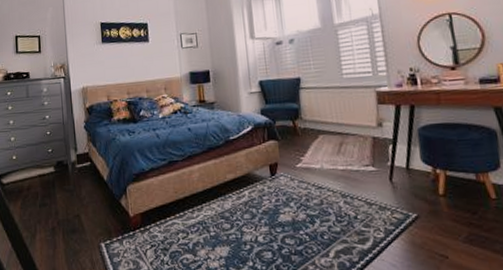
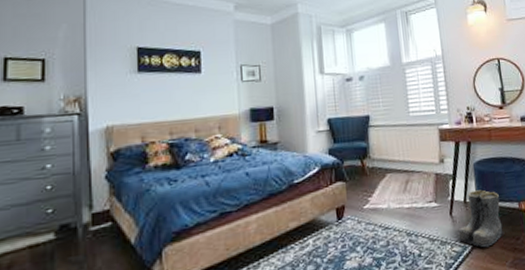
boots: none [399,157,457,218] -> present [457,190,505,248]

